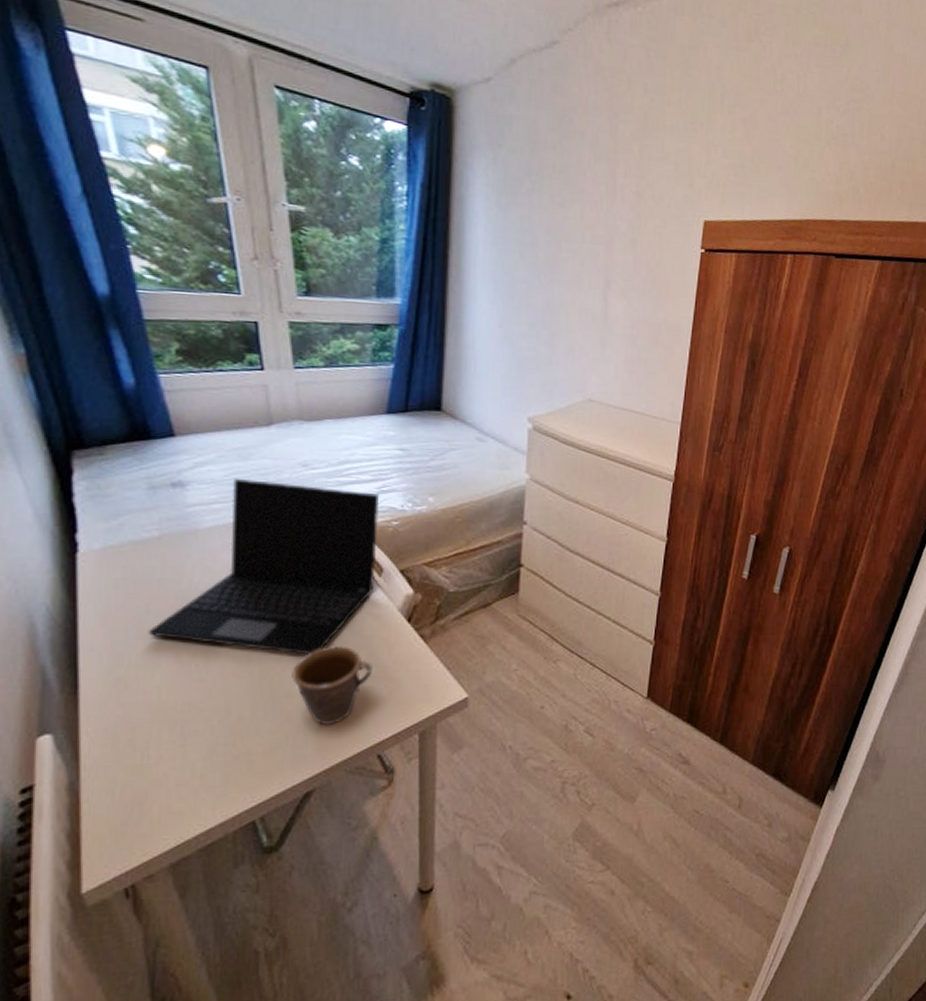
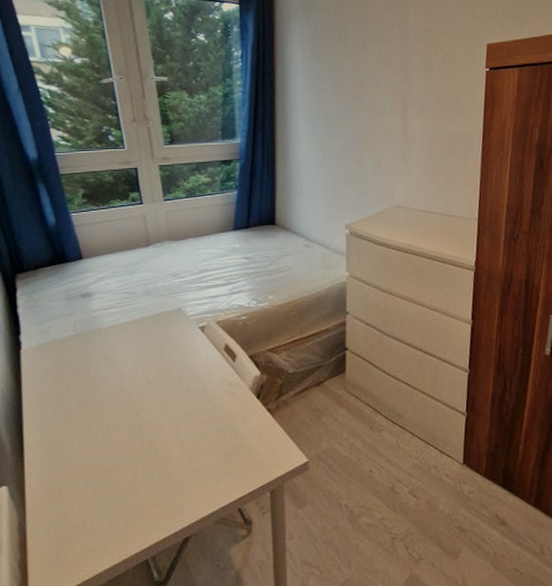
laptop: present [147,478,380,655] -> none [68,288,232,426]
mug: present [292,646,372,726] -> none [171,418,231,484]

